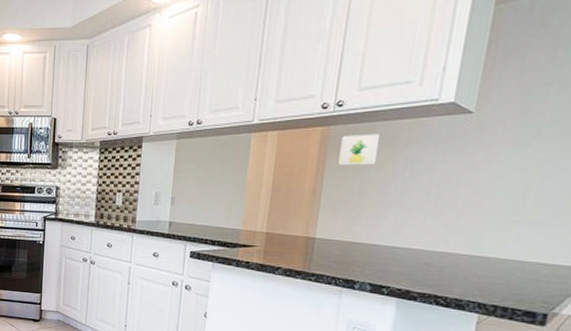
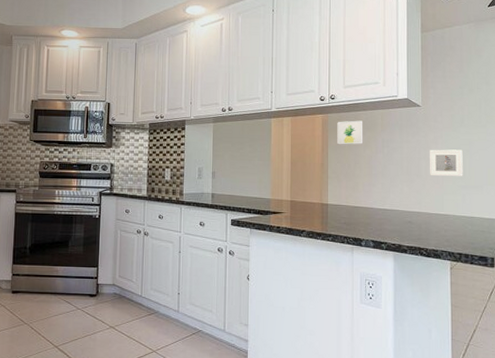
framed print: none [470,171,530,208] -> present [430,149,463,177]

